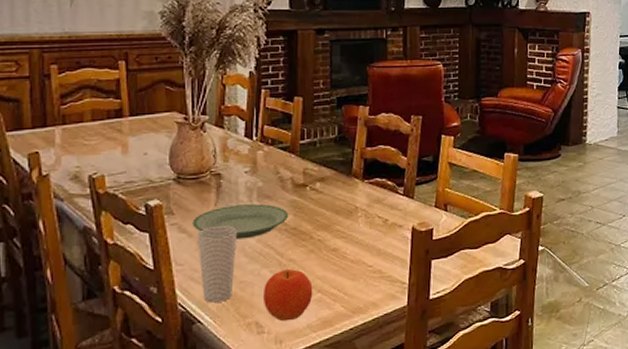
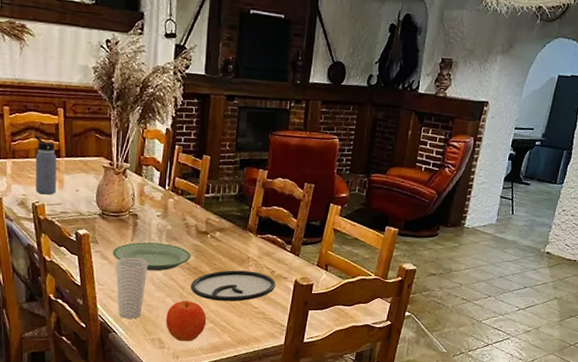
water bottle: none [90,95,118,164] -> present [34,135,57,195]
plate: none [291,223,391,265] -> present [191,270,276,302]

